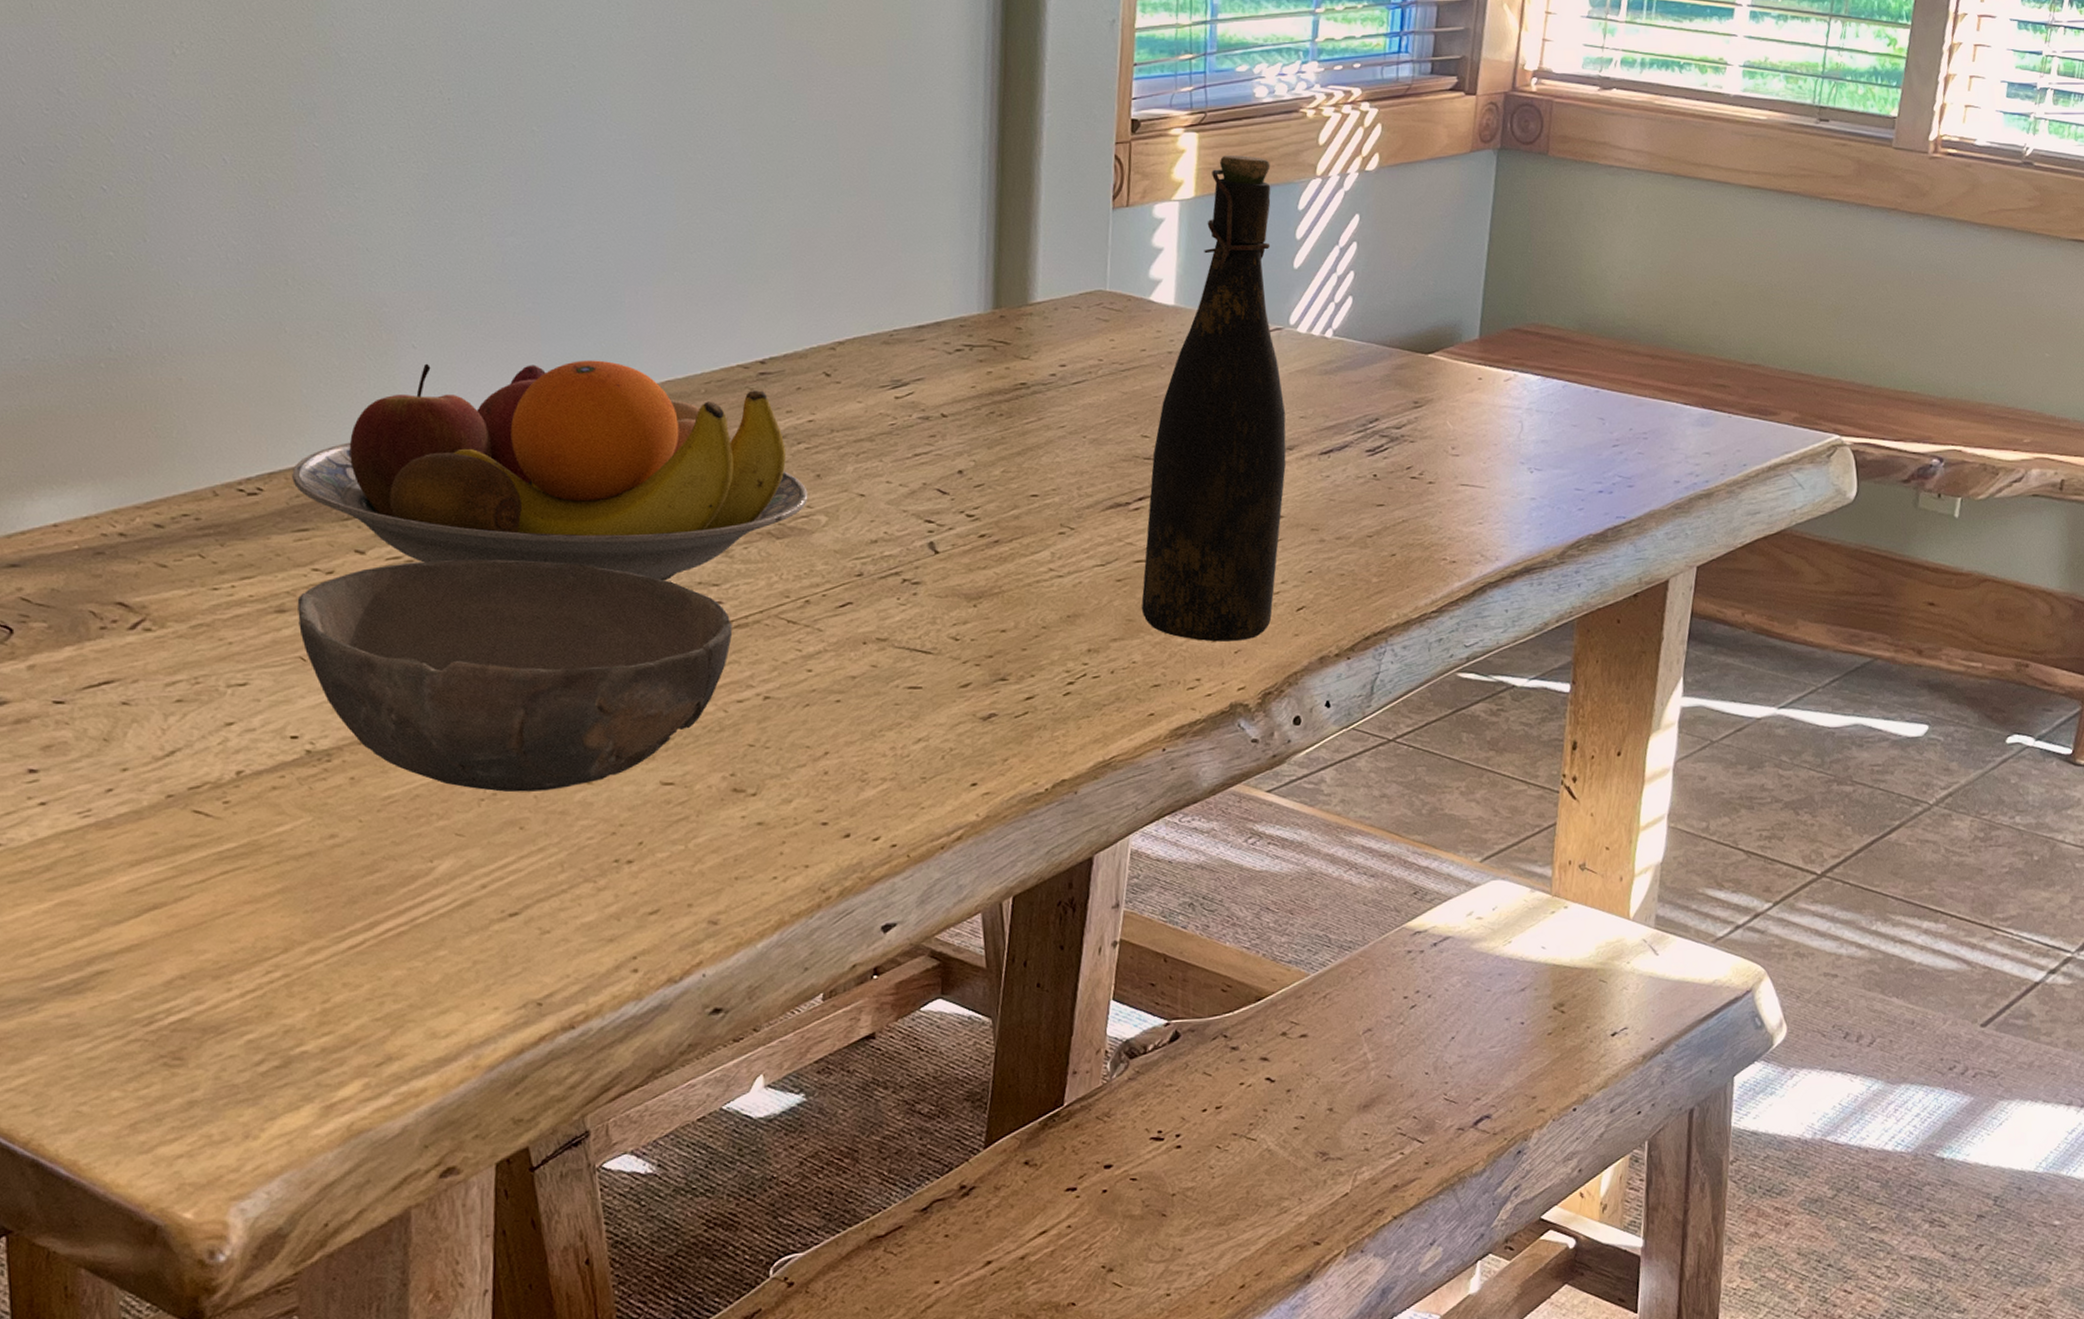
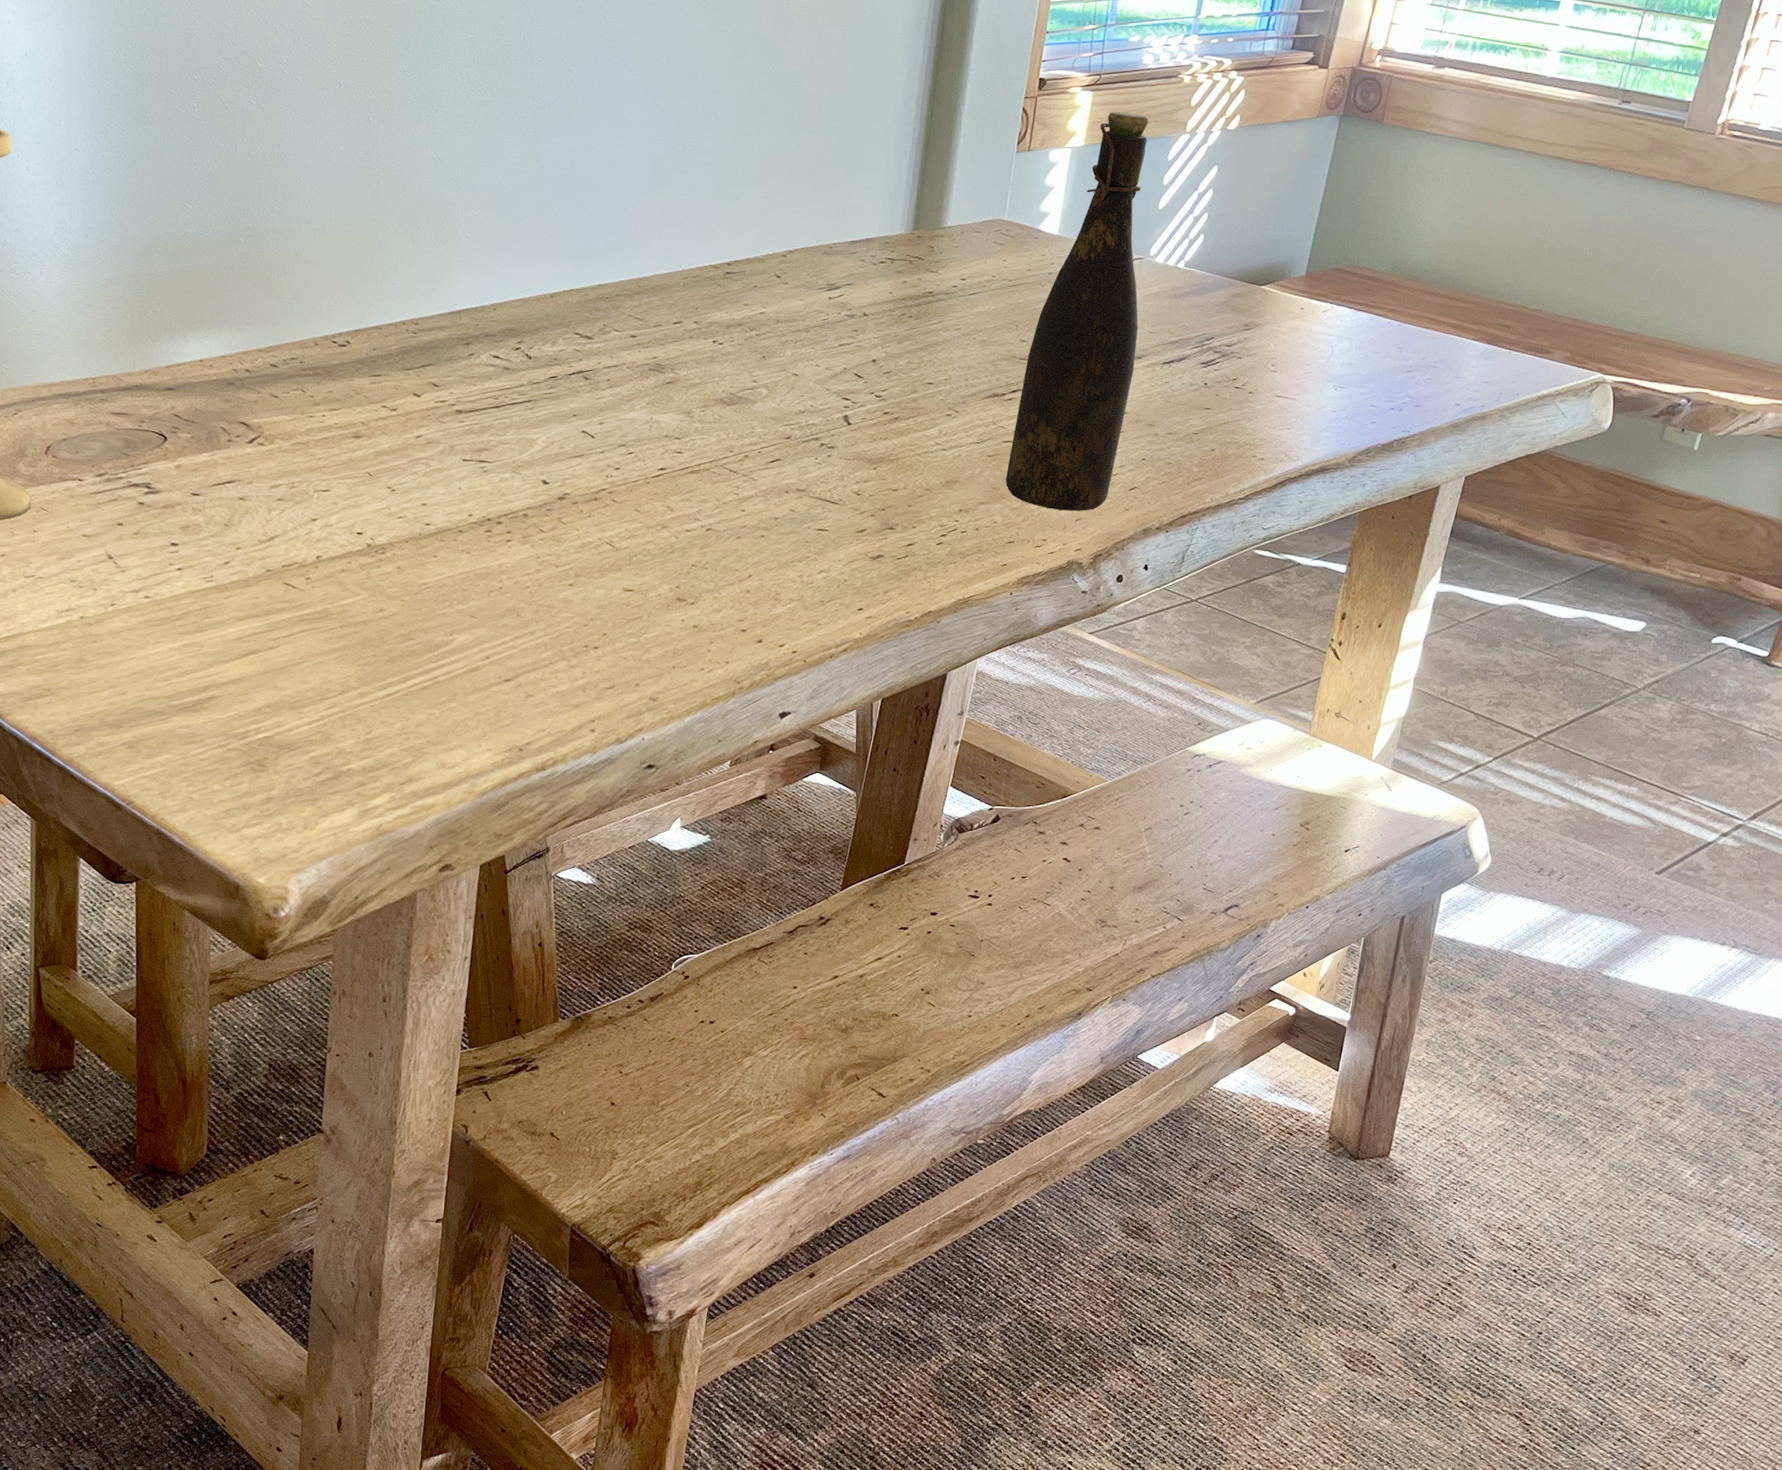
fruit bowl: present [292,360,808,581] -> none [372,251,755,433]
bowl: present [297,559,733,793] -> none [369,405,688,588]

